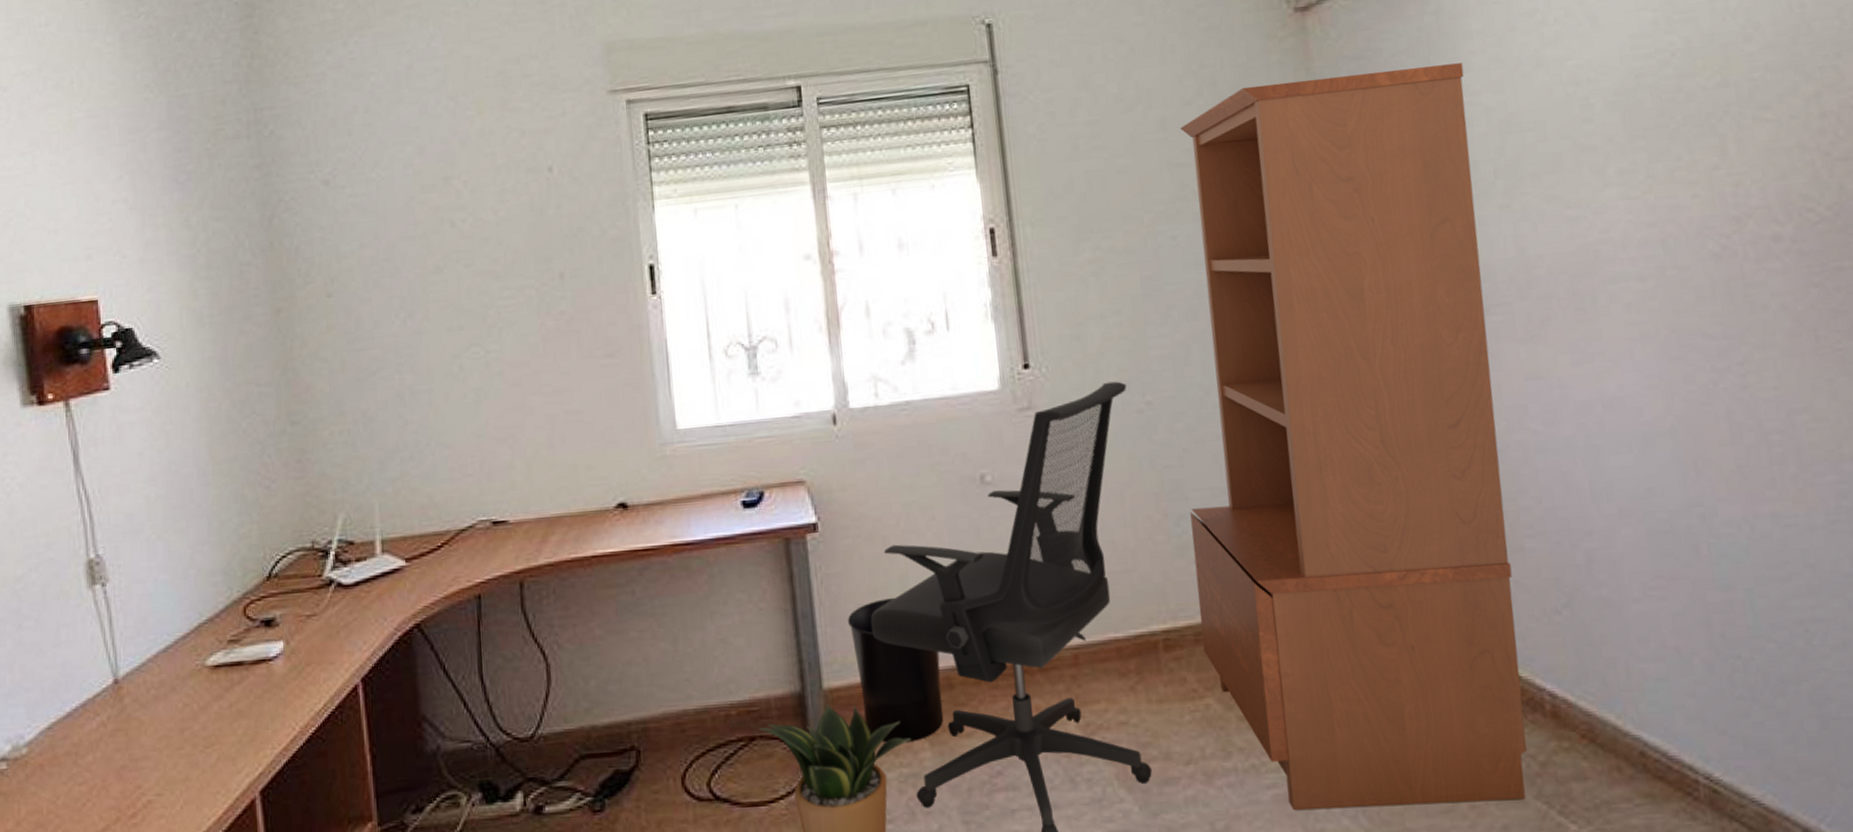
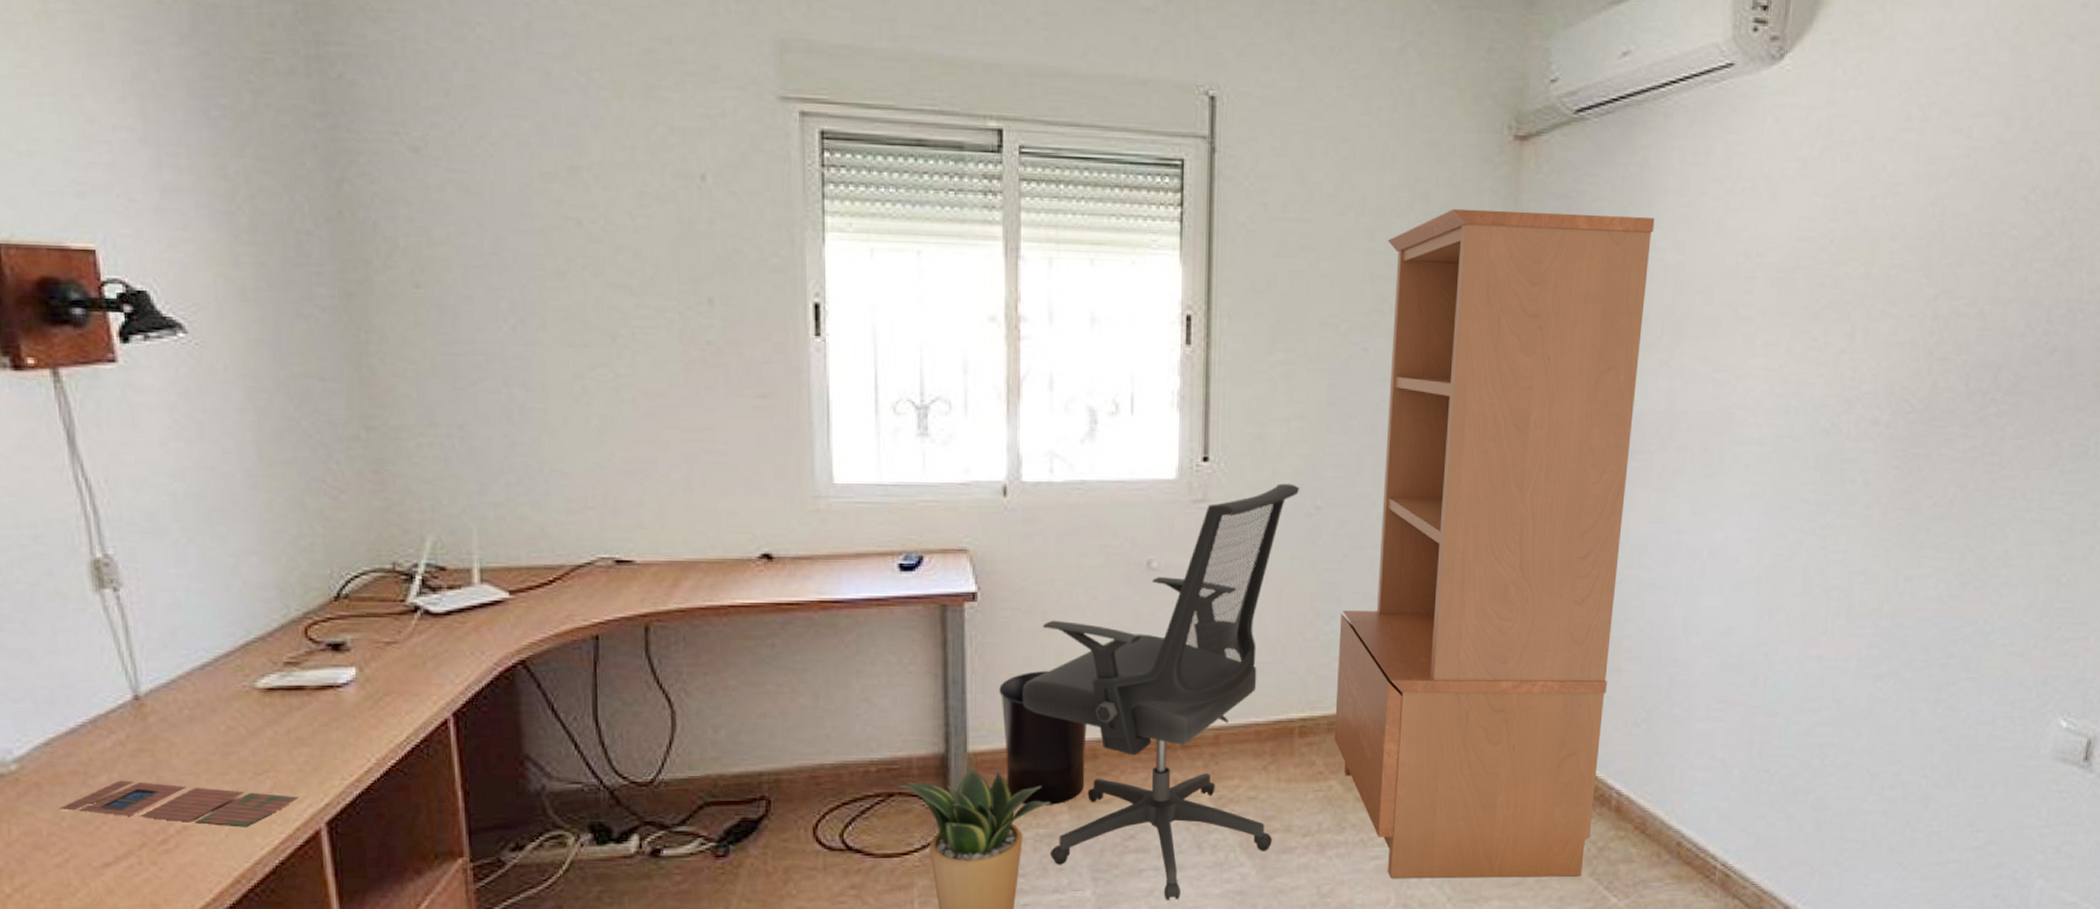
papers: none [56,758,238,800] -> present [59,780,299,828]

